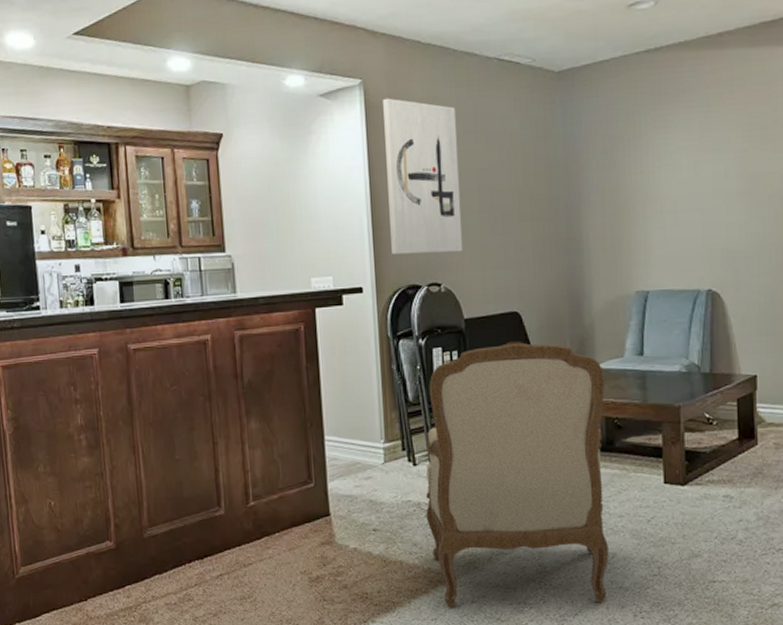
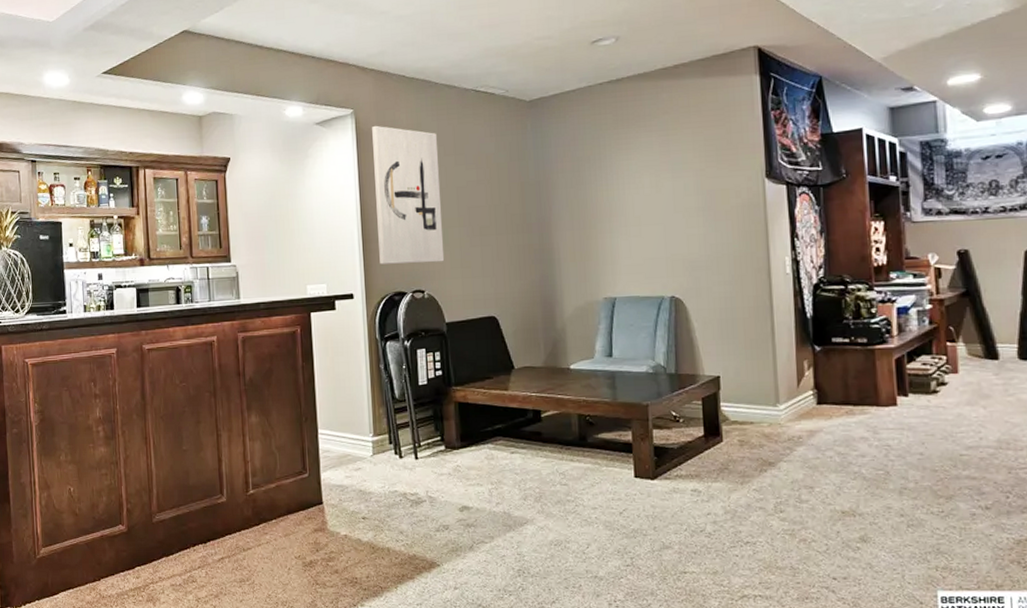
armchair: present [426,341,610,608] -> none [411,343,584,594]

